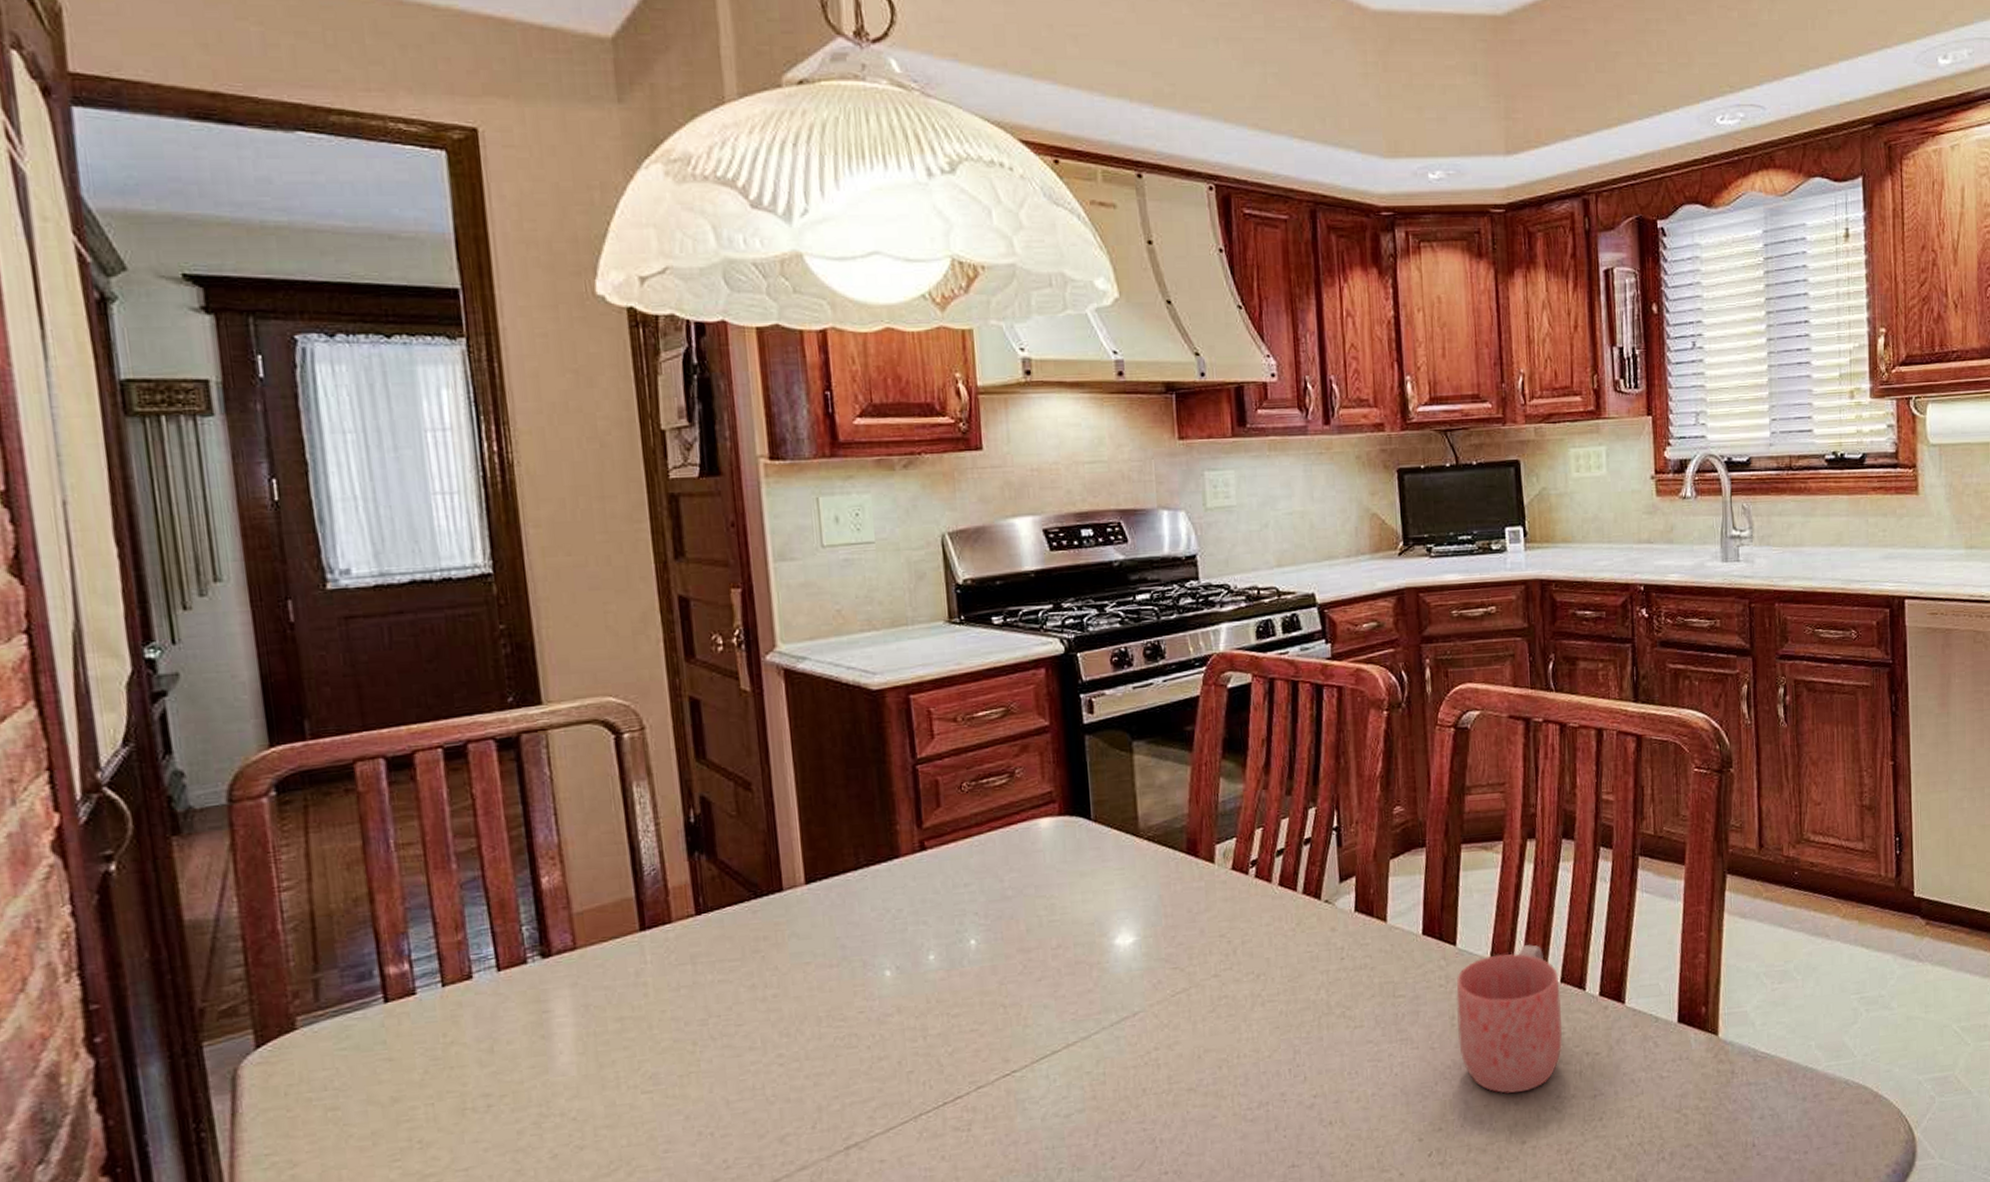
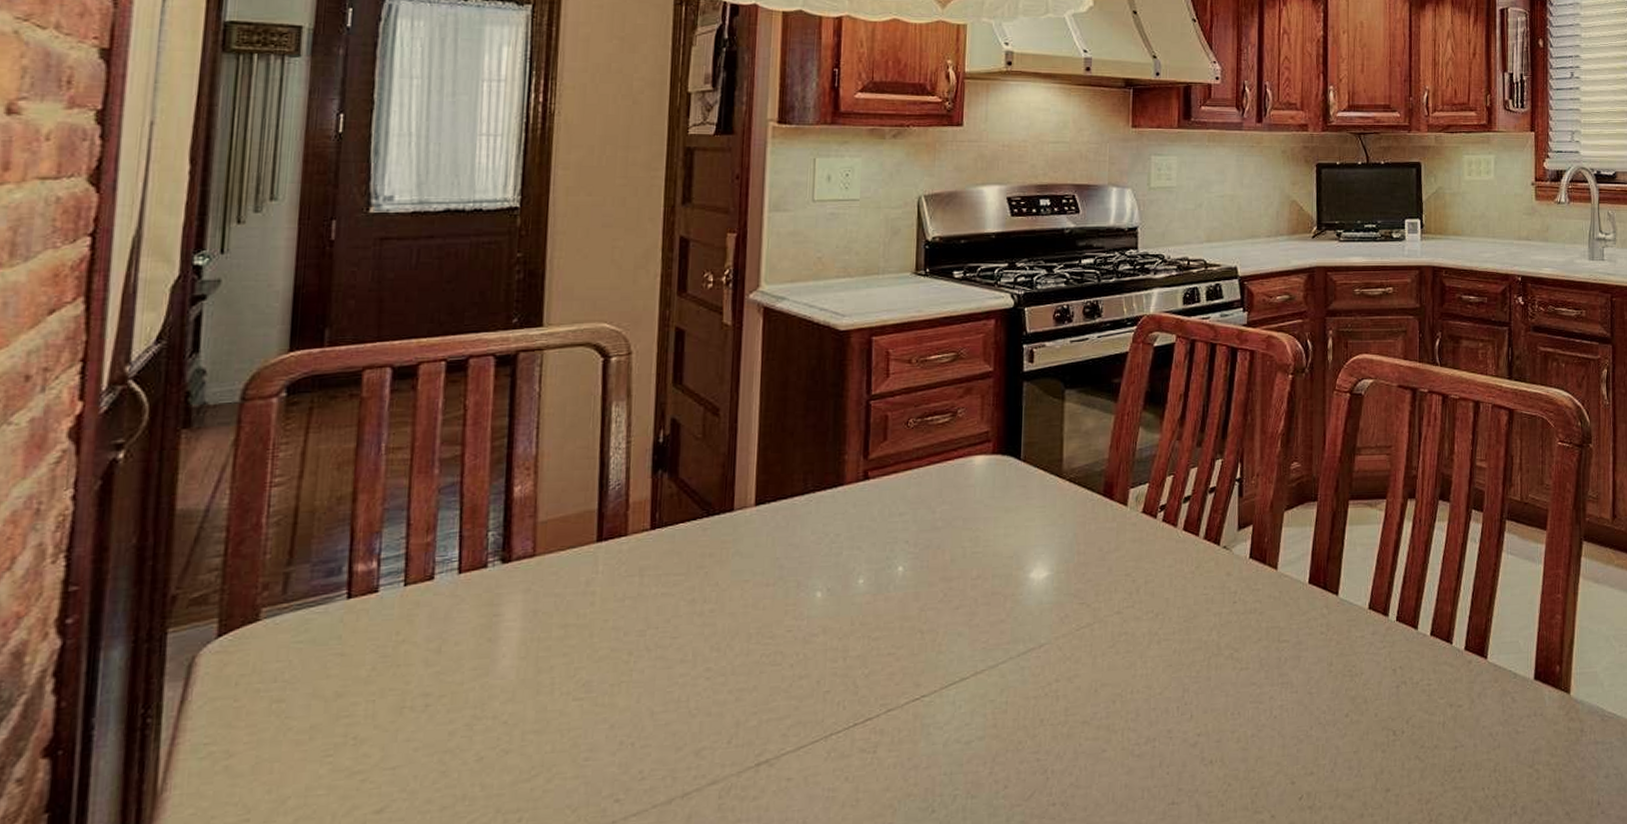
mug: present [1456,944,1563,1094] -> none [1334,598,1430,741]

